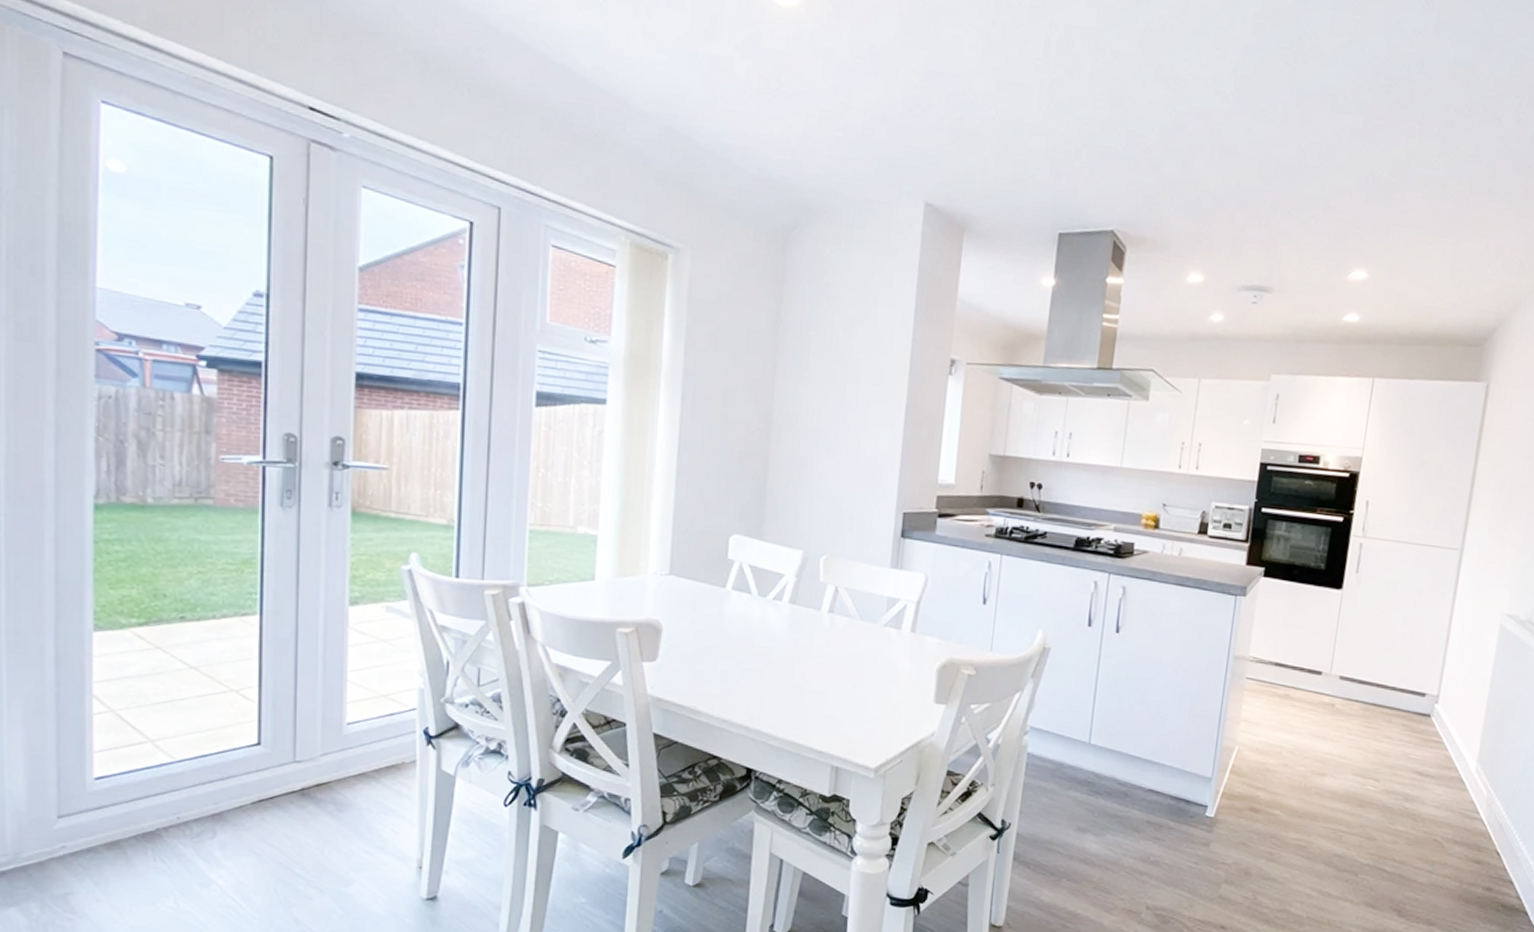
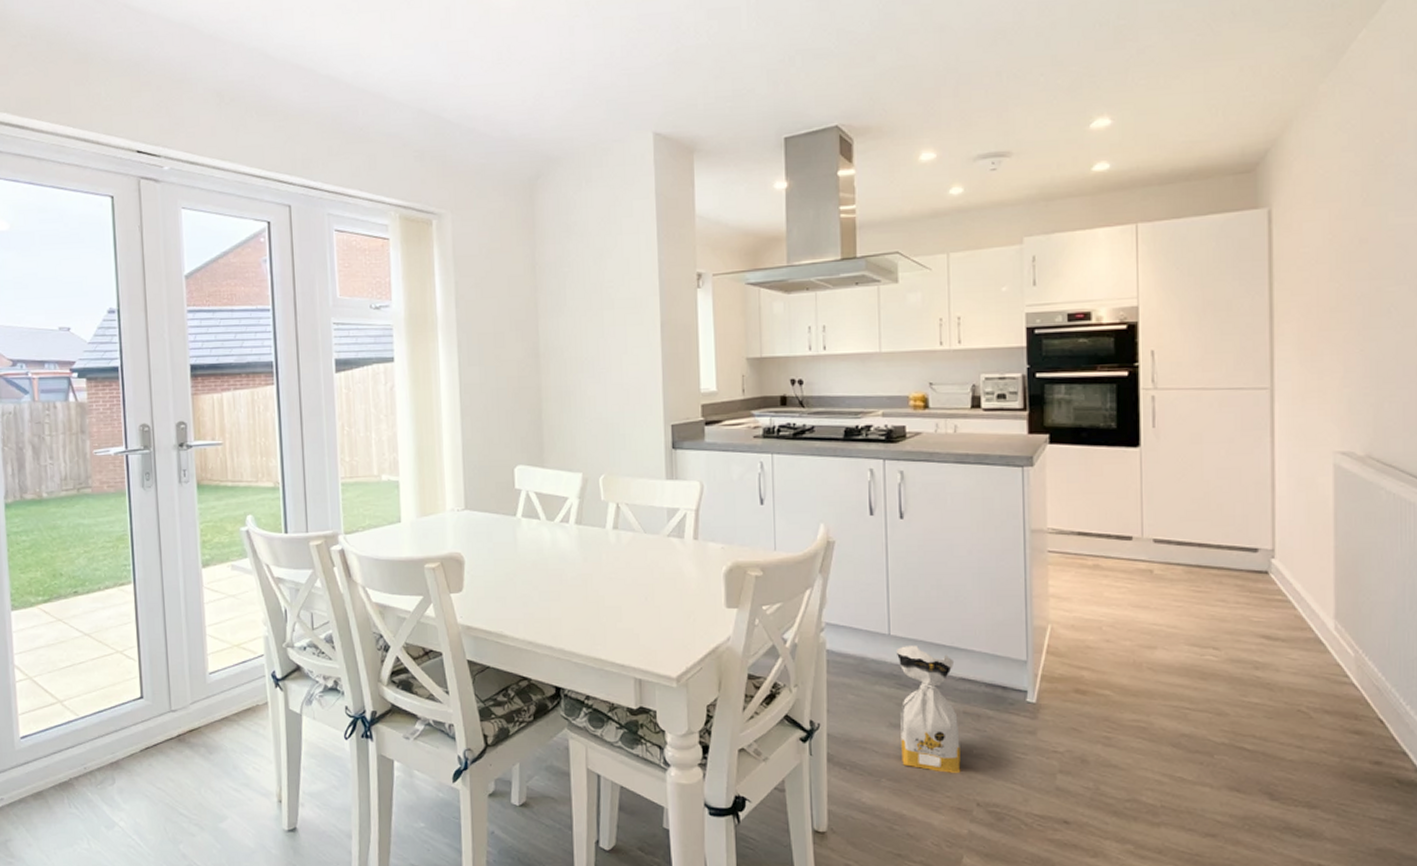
bag: none [1083,755,1146,878] -> present [895,646,961,773]

